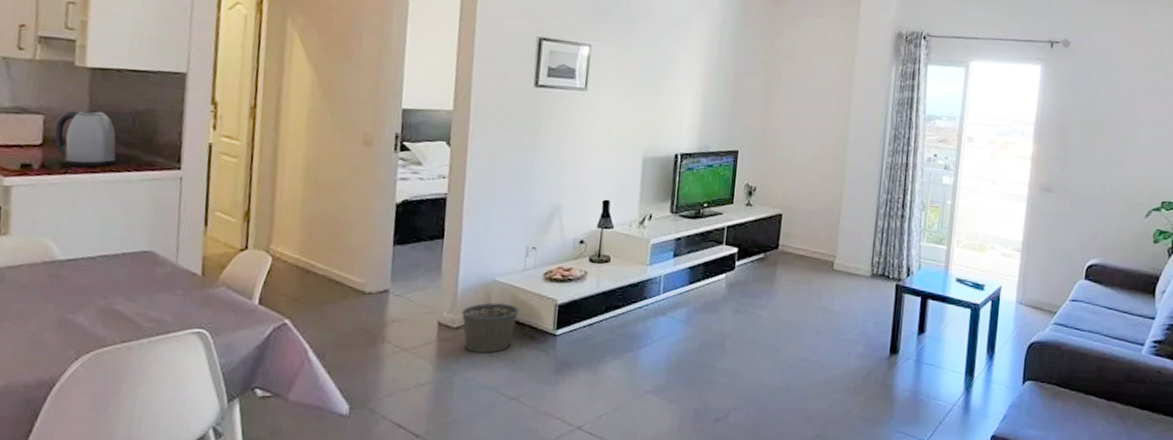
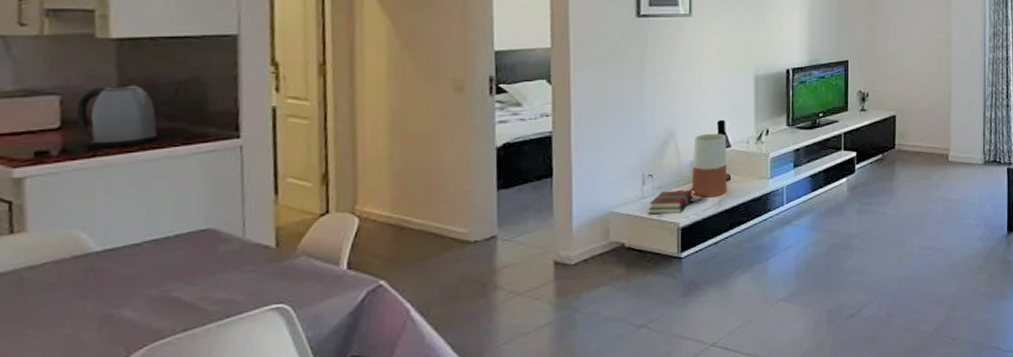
basket: present [461,302,519,354] -> none [578,233,640,287]
books: none [529,265,573,290] -> present [648,190,693,215]
vase: none [571,211,610,278] -> present [691,133,728,198]

